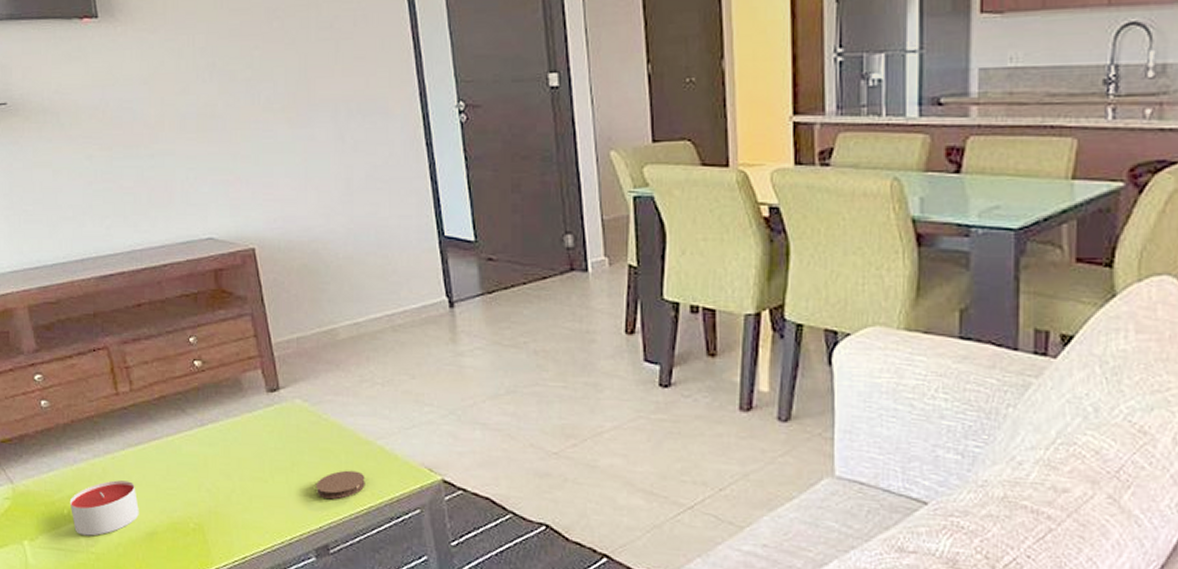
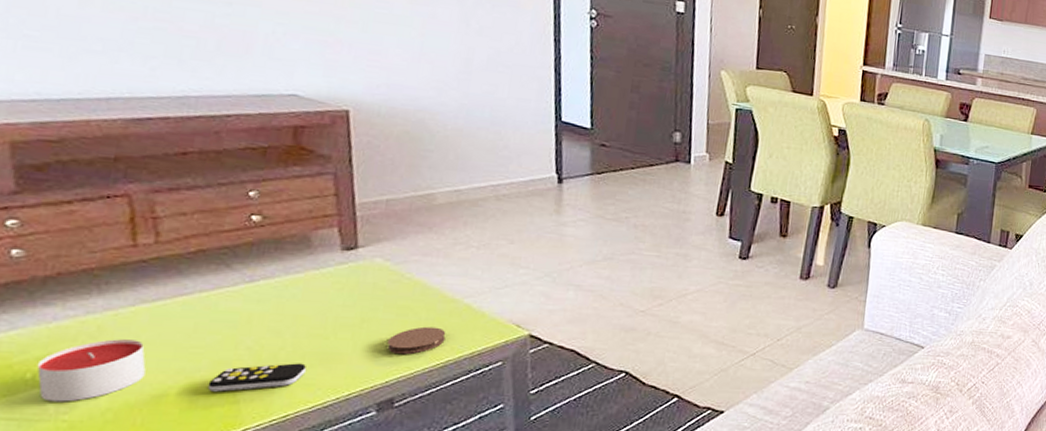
remote control: none [184,505,255,532] -> present [207,363,307,392]

